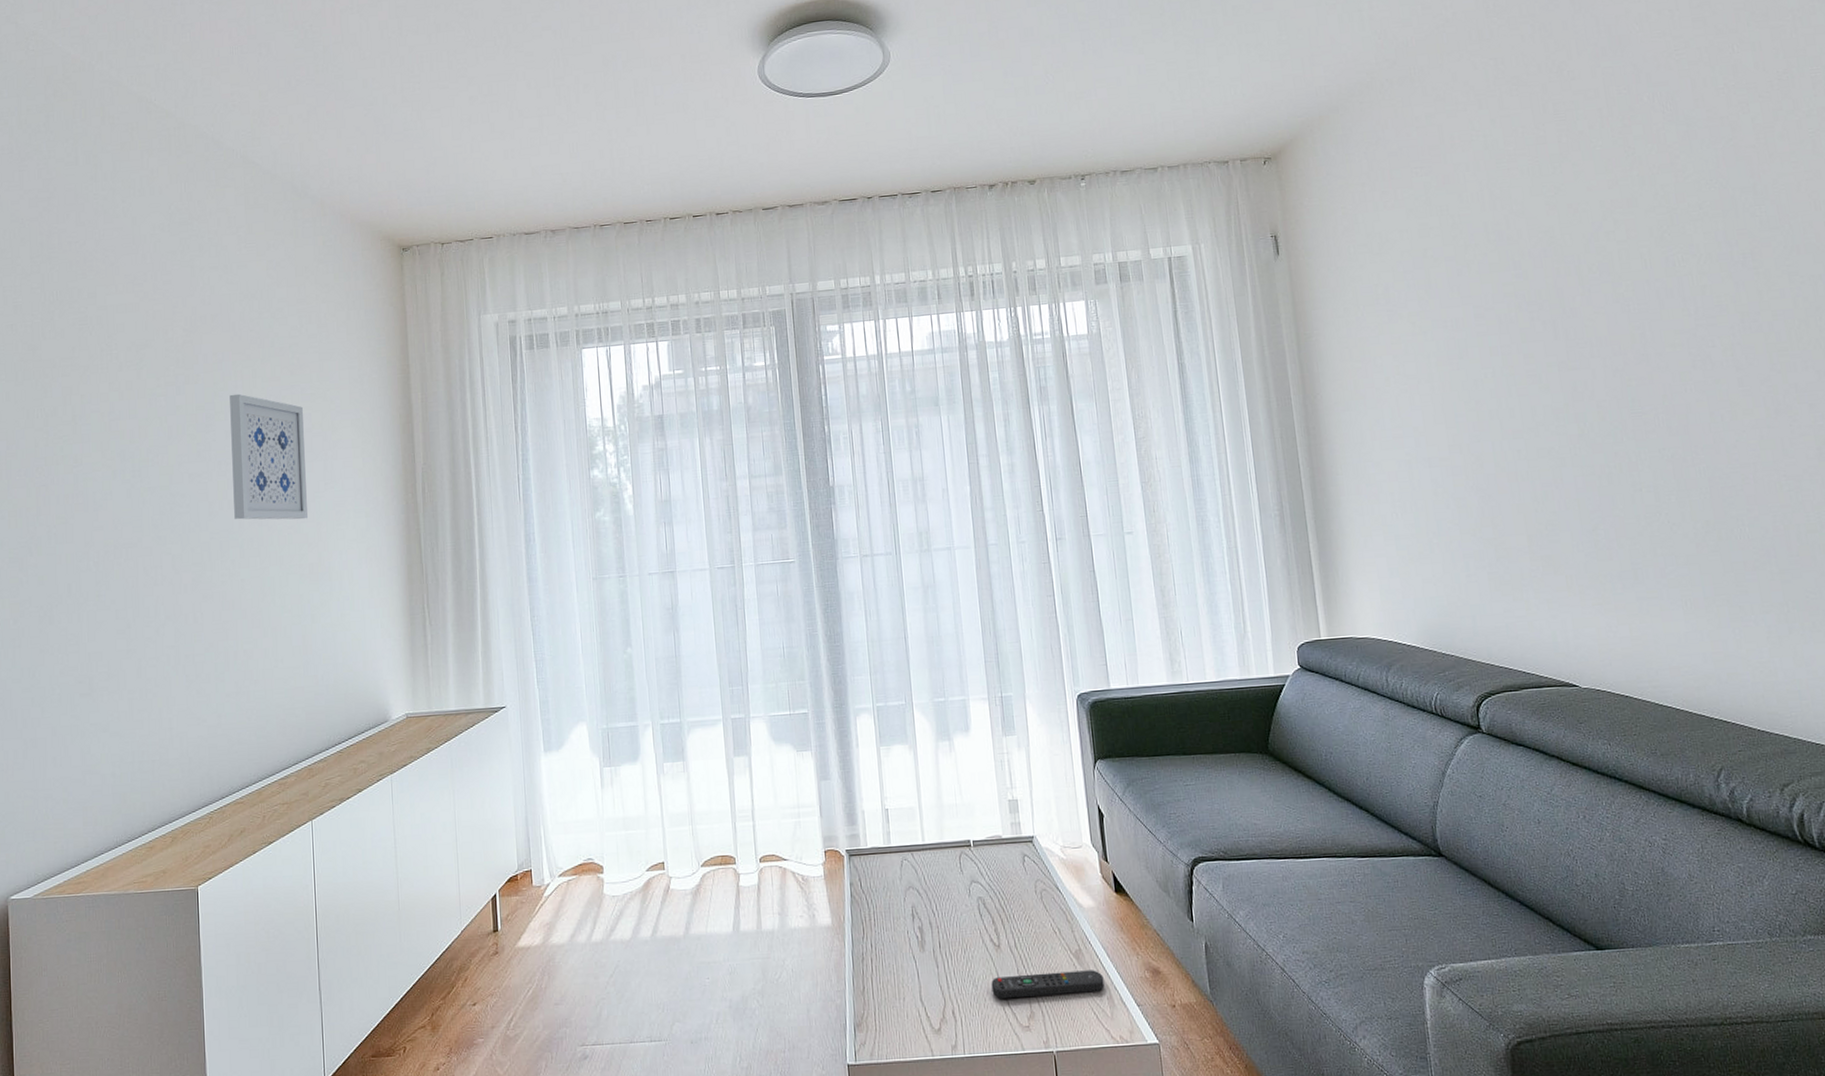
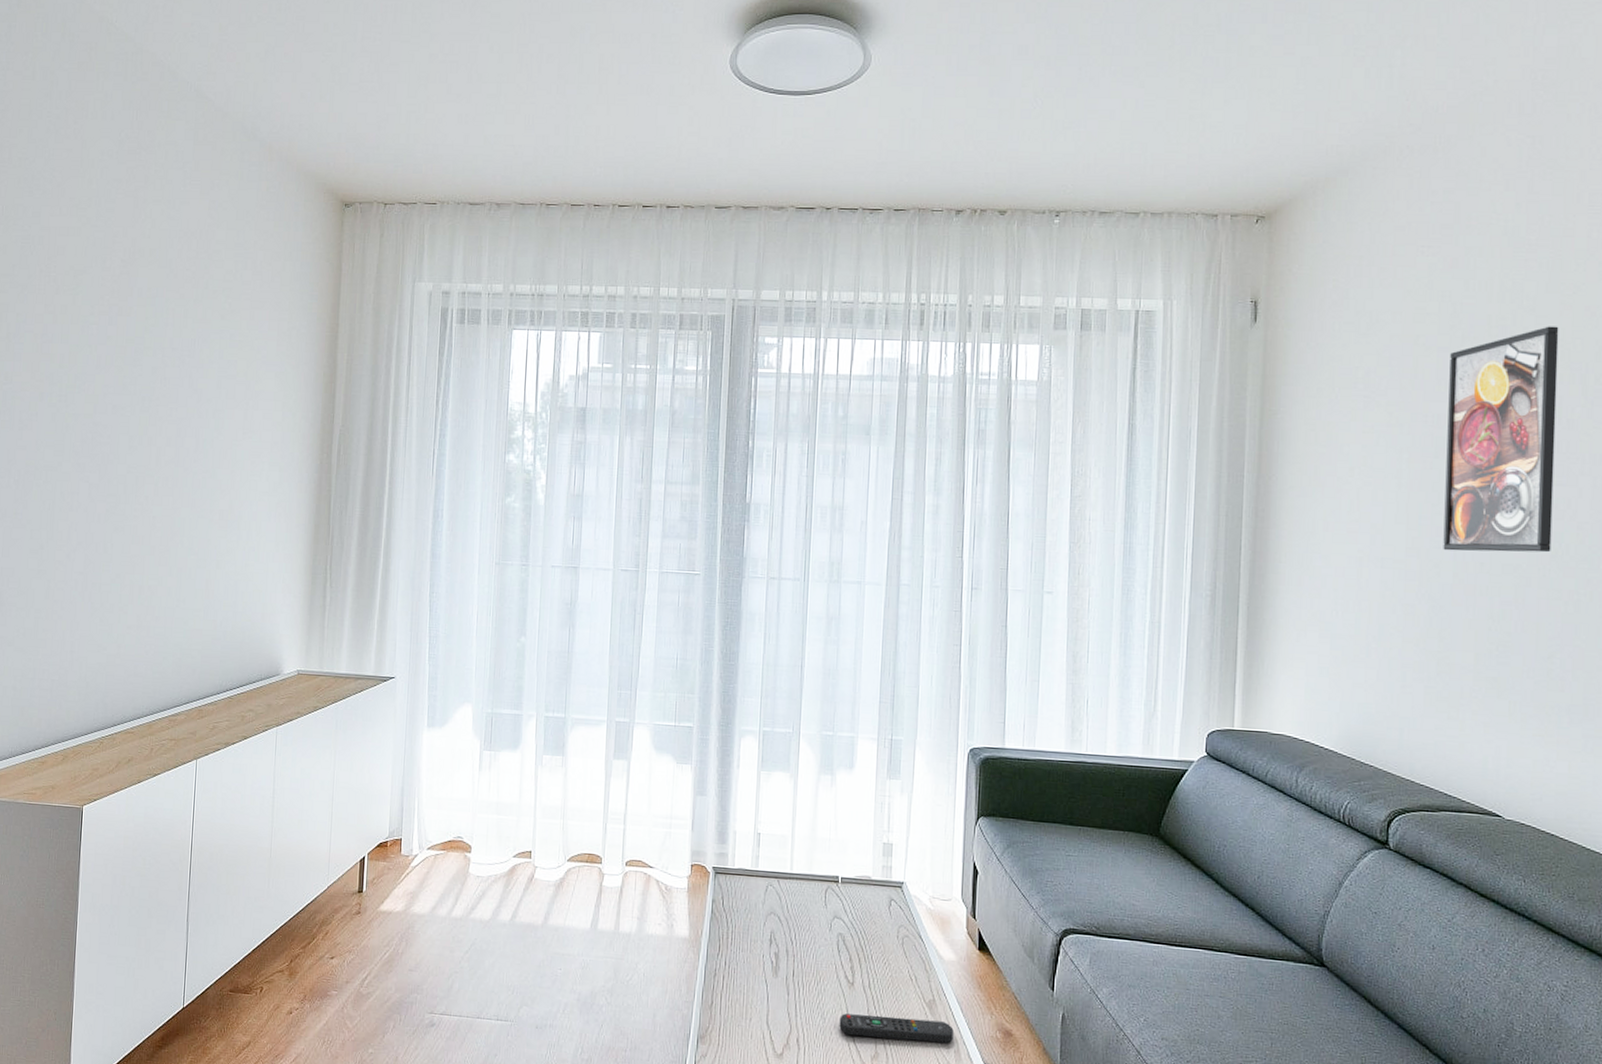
wall art: present [230,393,308,520] -> none [152,331,229,466]
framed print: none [1457,225,1578,443] -> present [1443,326,1559,553]

